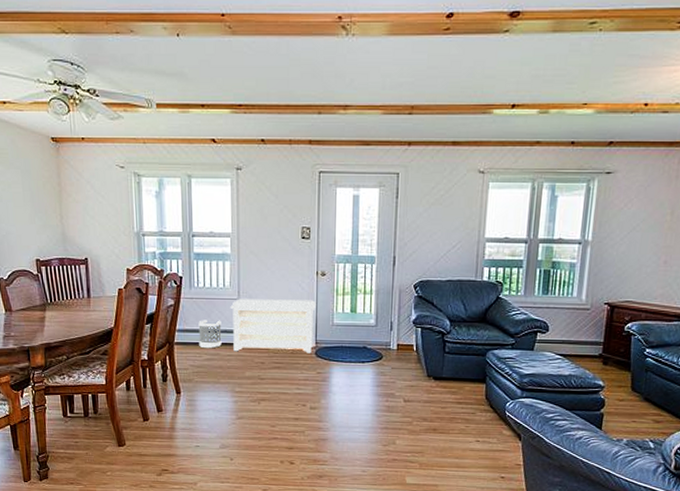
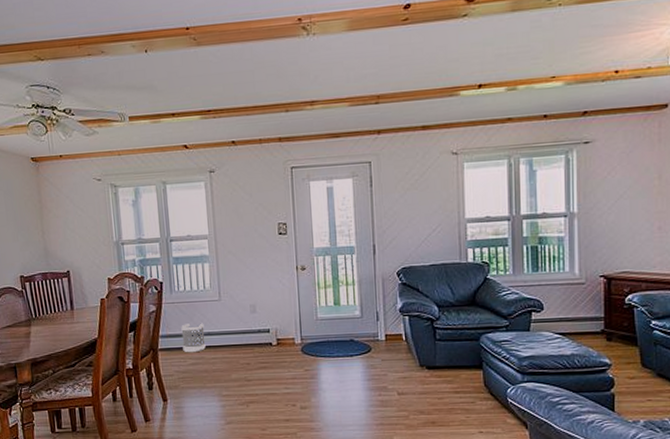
bench: present [230,299,316,354] -> none [212,295,298,354]

